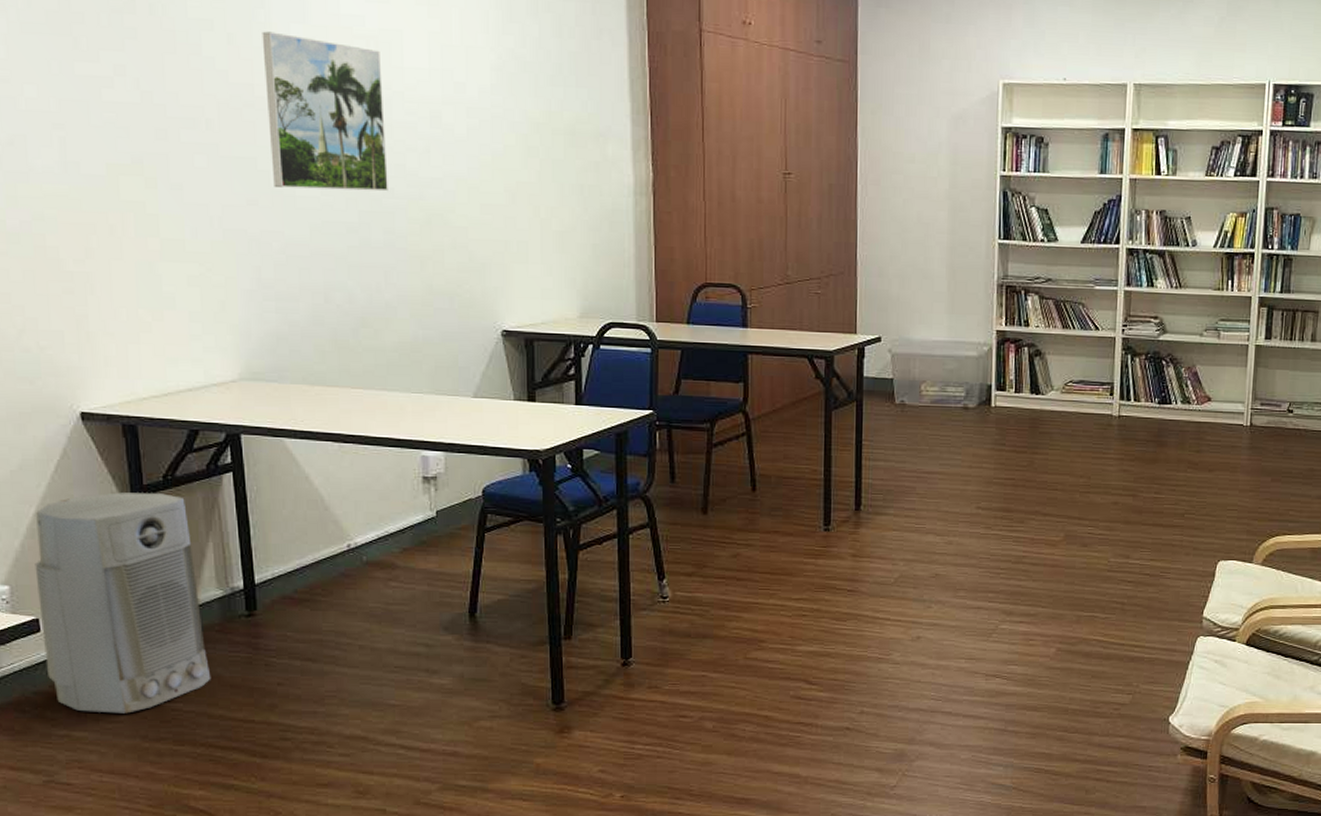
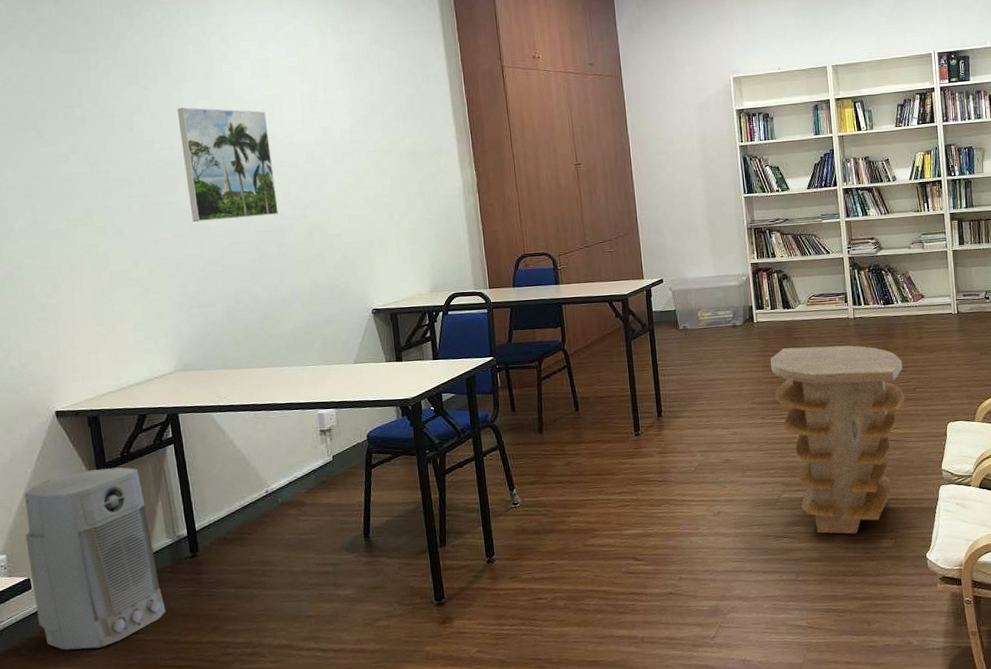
side table: none [1006,444,1172,683] -> present [770,345,905,534]

